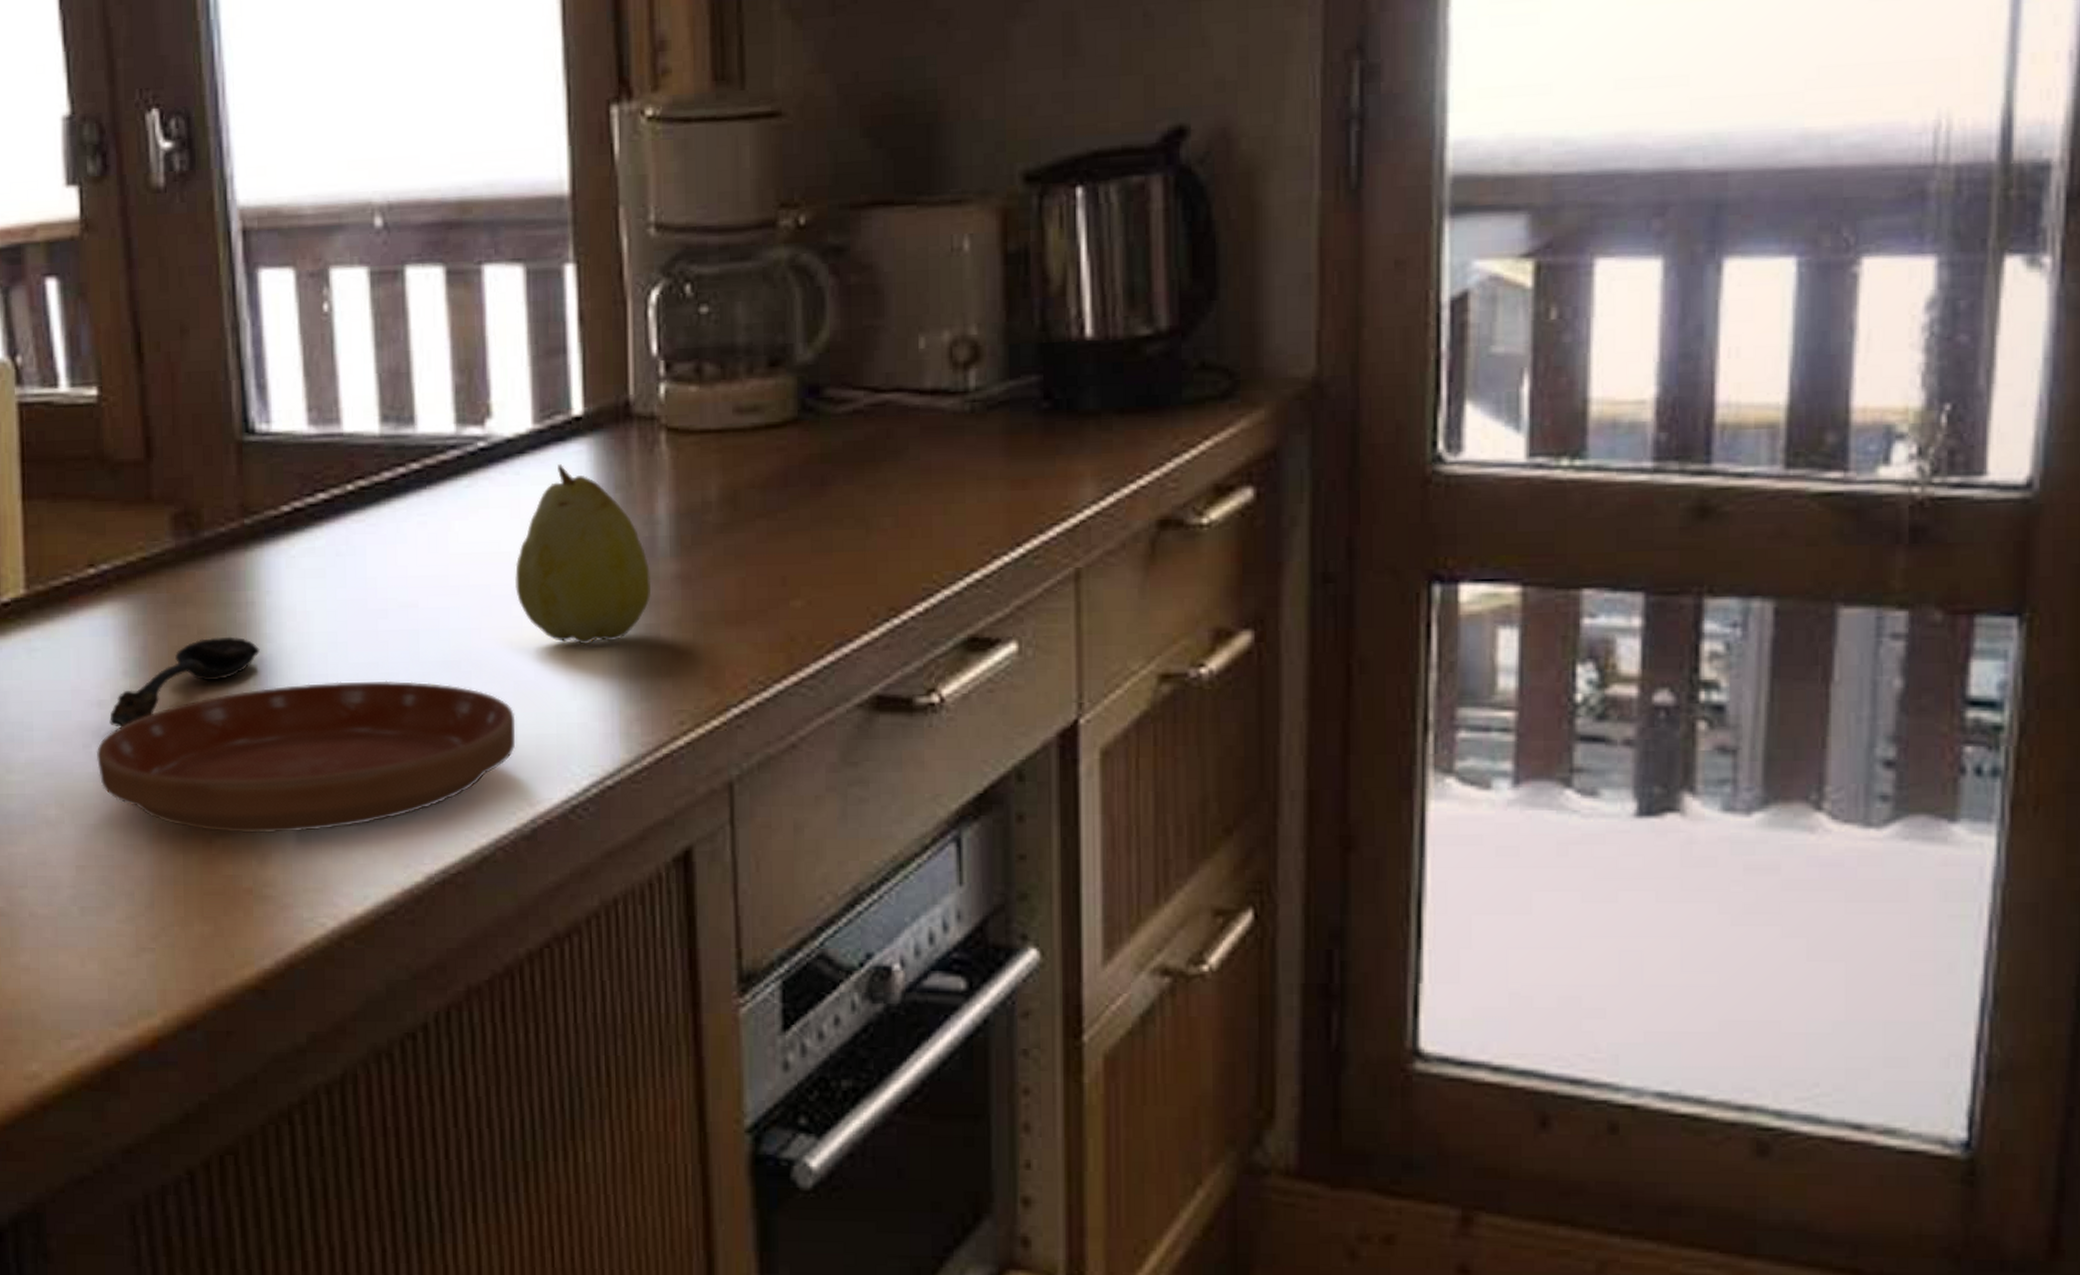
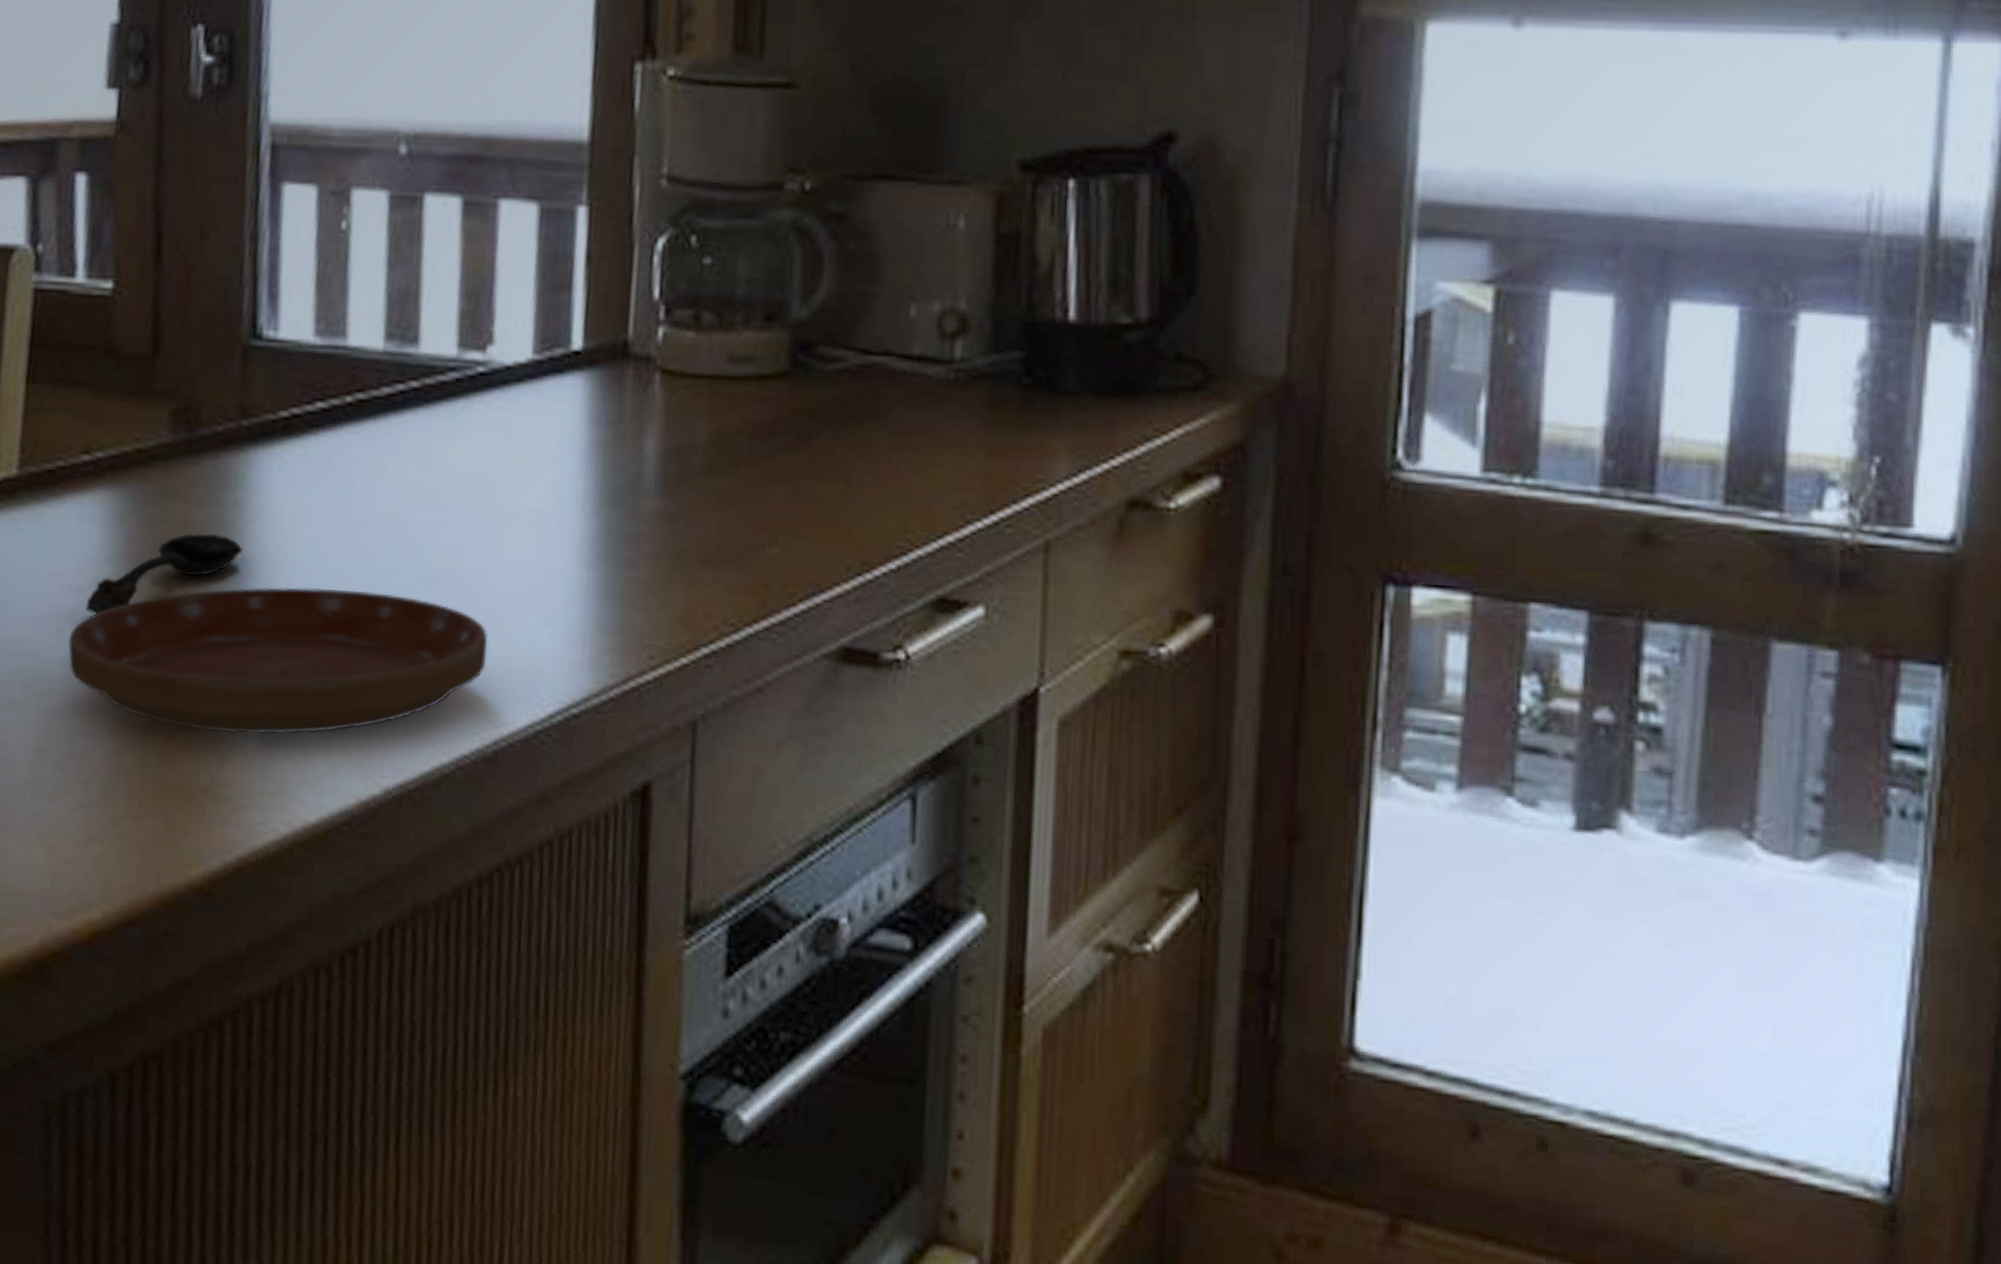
fruit: present [515,464,650,644] -> none [500,395,634,572]

